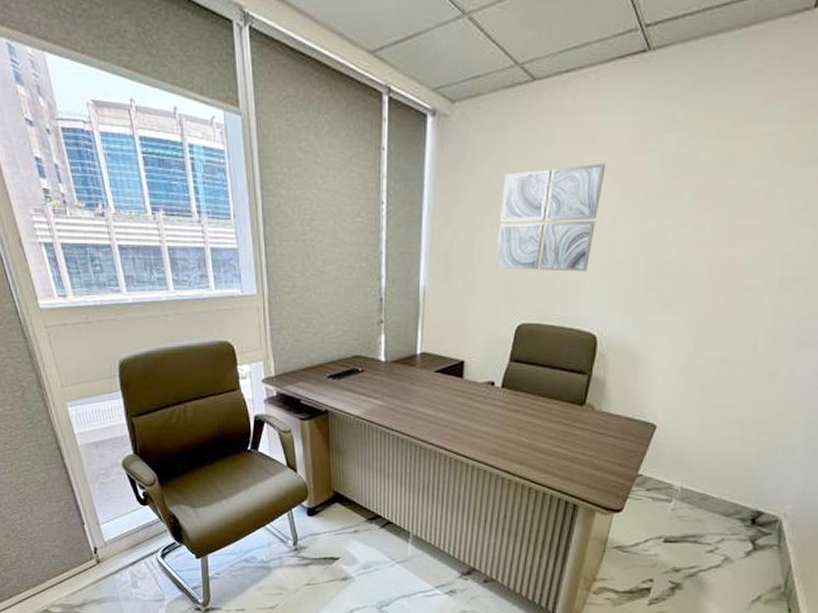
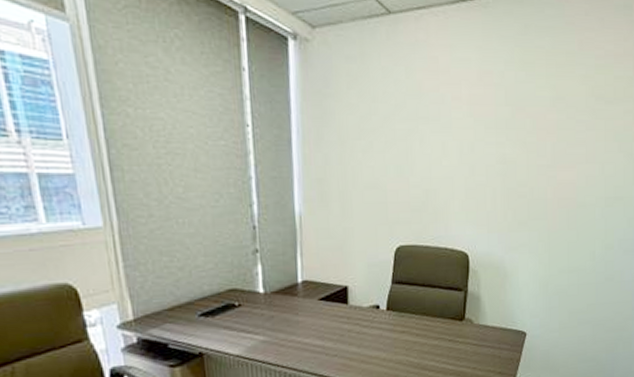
wall art: present [495,164,606,272] -> none [369,94,461,195]

